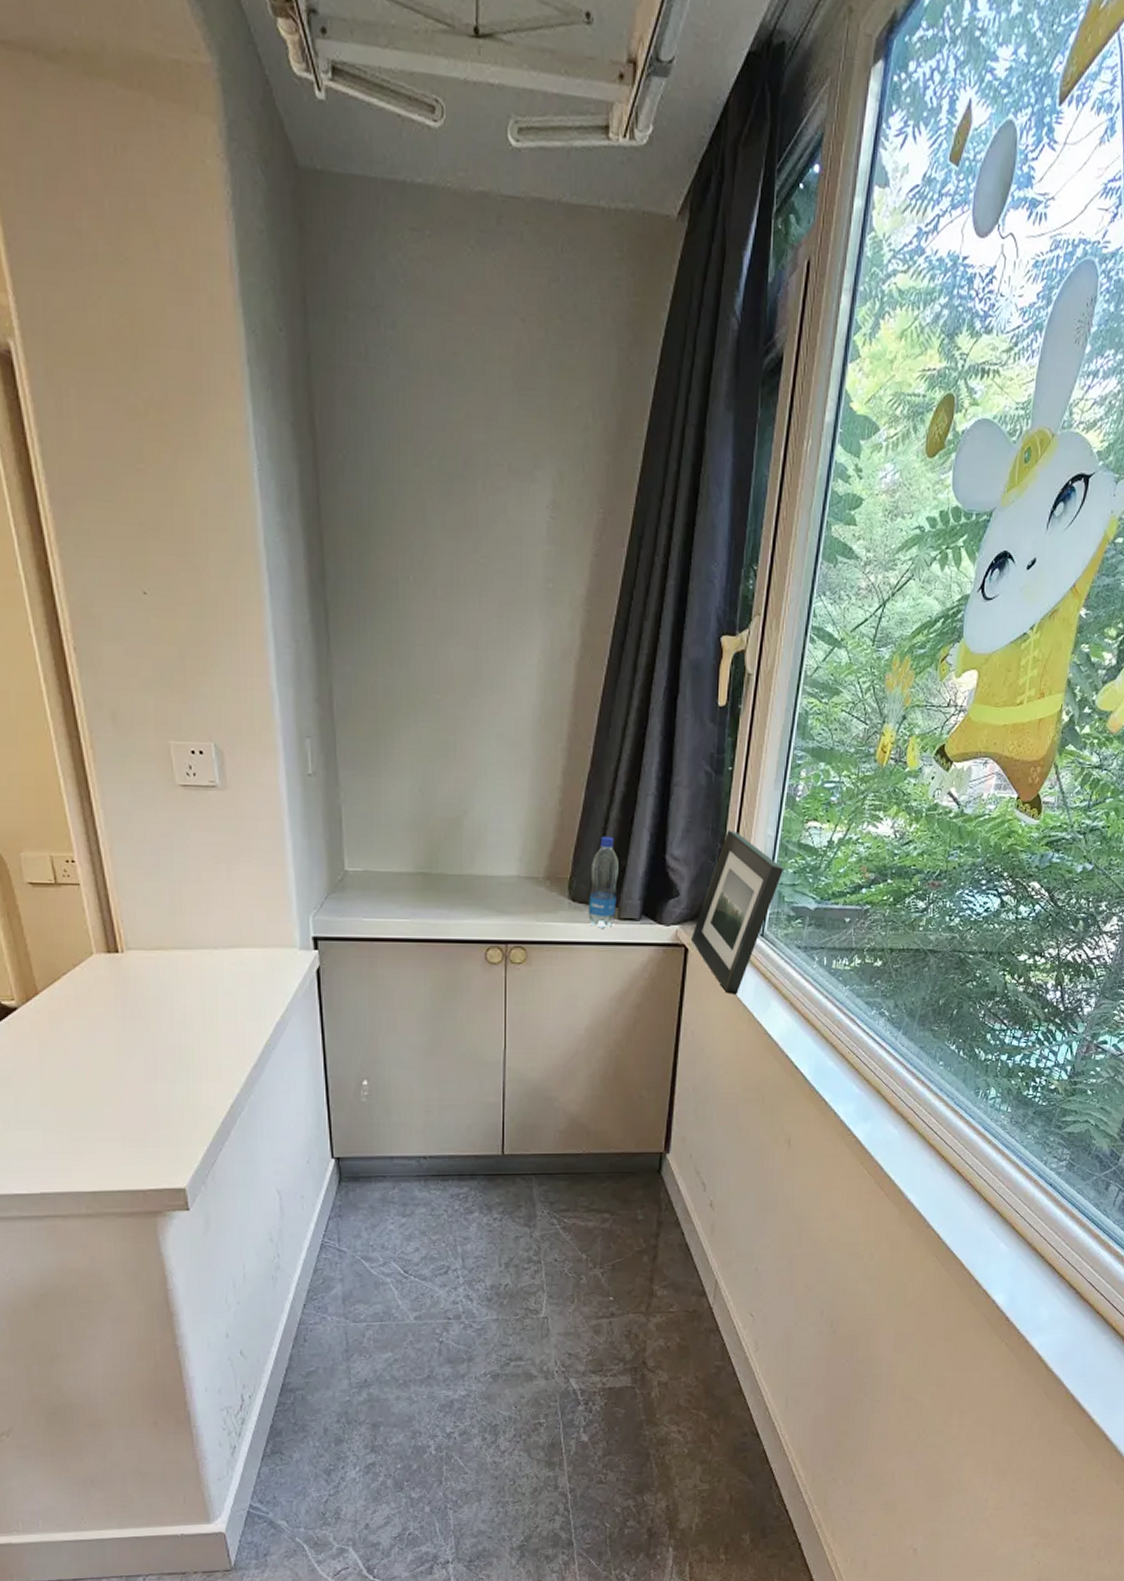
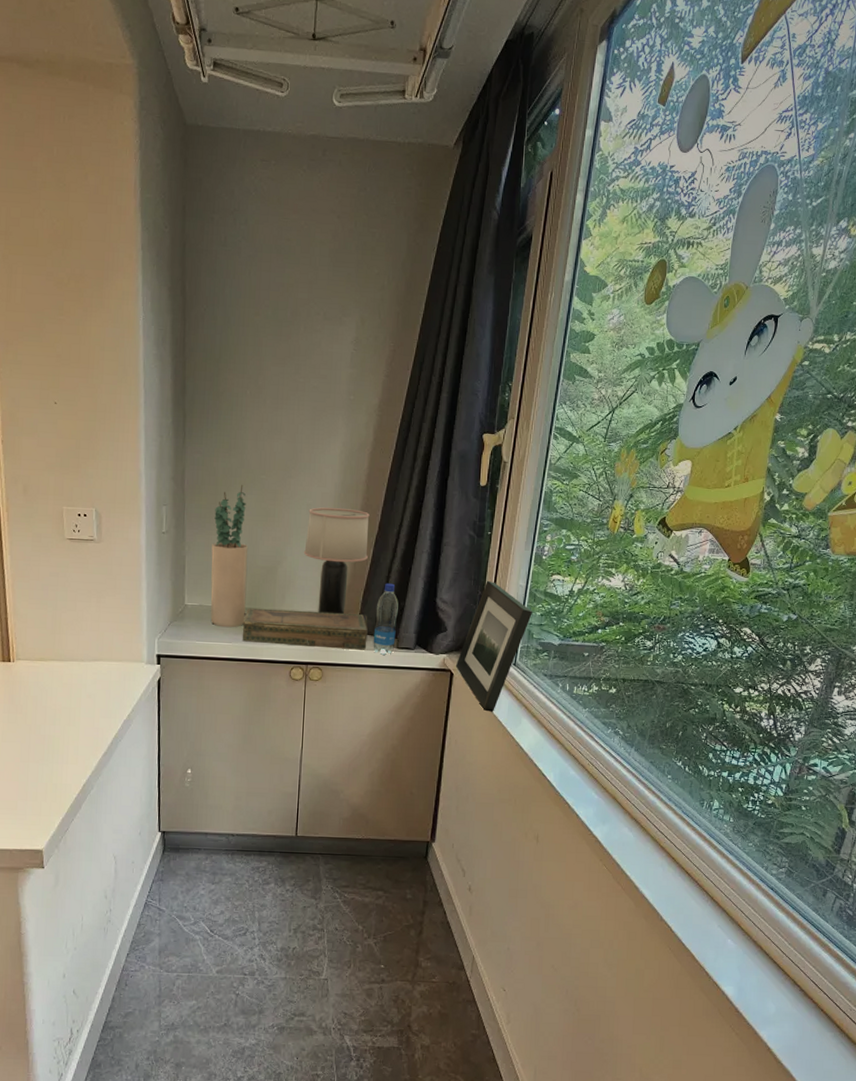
vase: none [375,708,425,900] -> present [210,485,248,628]
decorative box: none [422,872,581,923] -> present [242,608,368,650]
table lamp: none [495,737,579,879] -> present [303,507,370,615]

